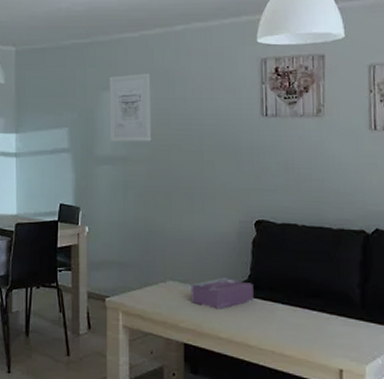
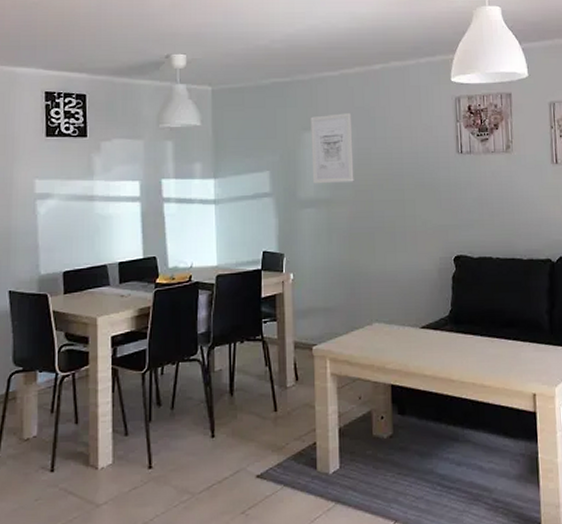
tissue box: present [190,277,254,309] -> none [396,314,455,347]

